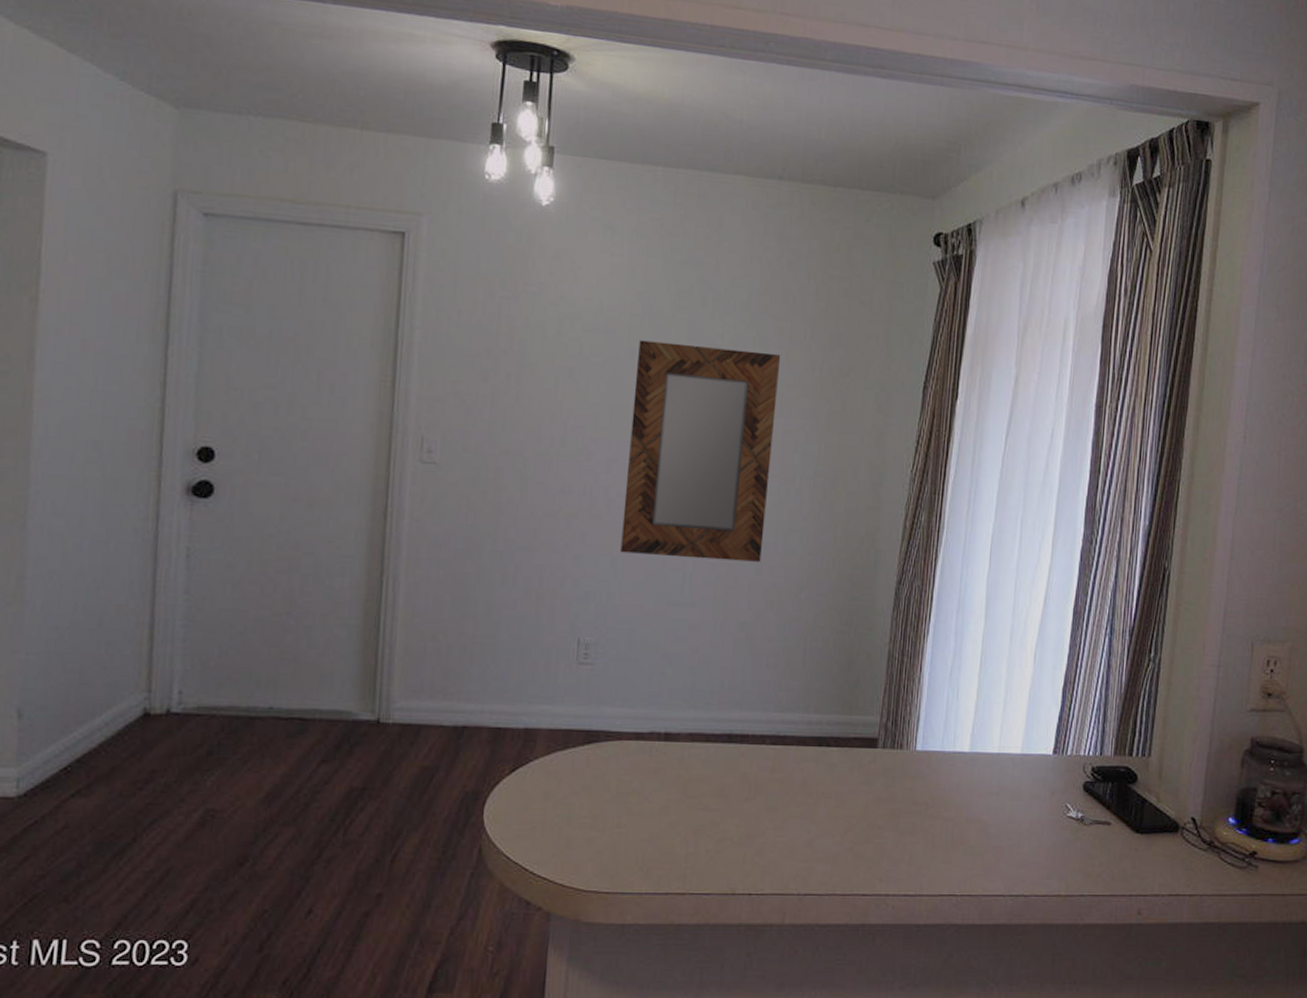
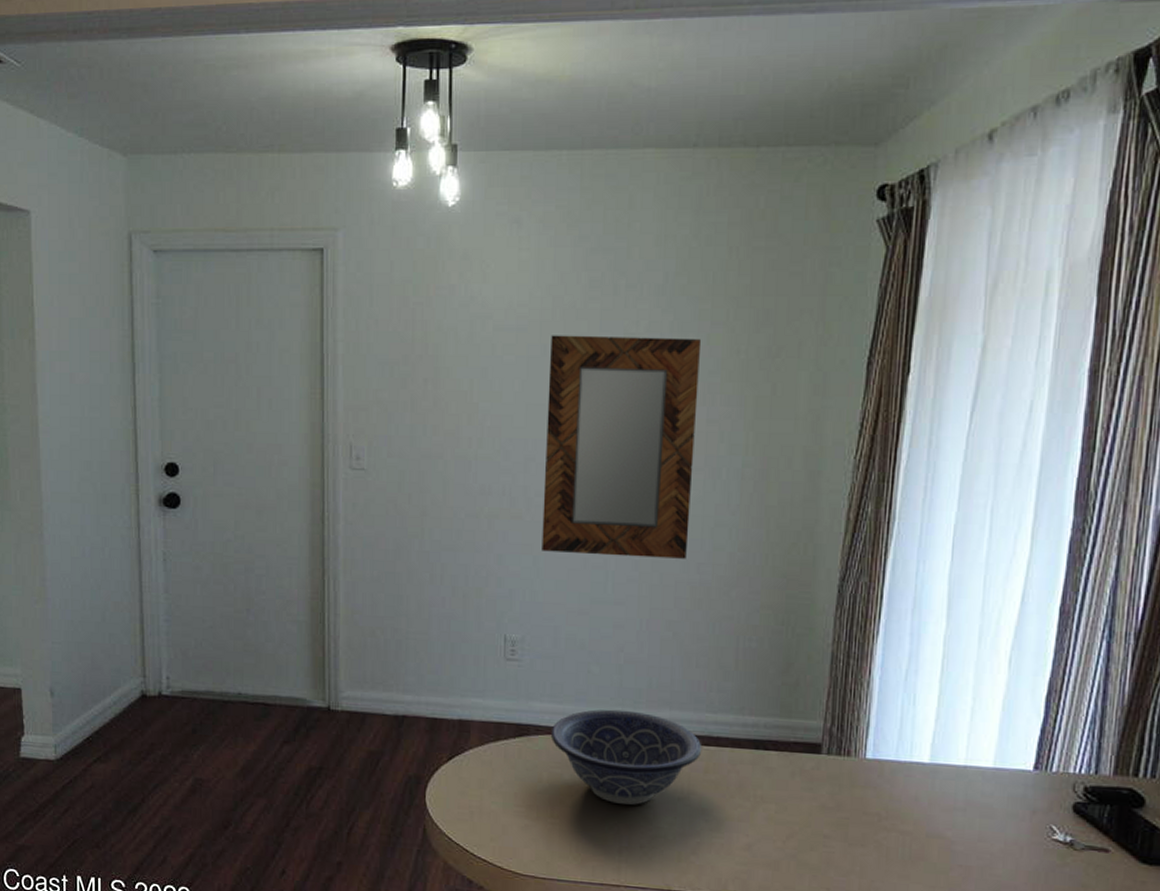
decorative bowl: none [621,712,770,810] -> present [550,709,702,805]

